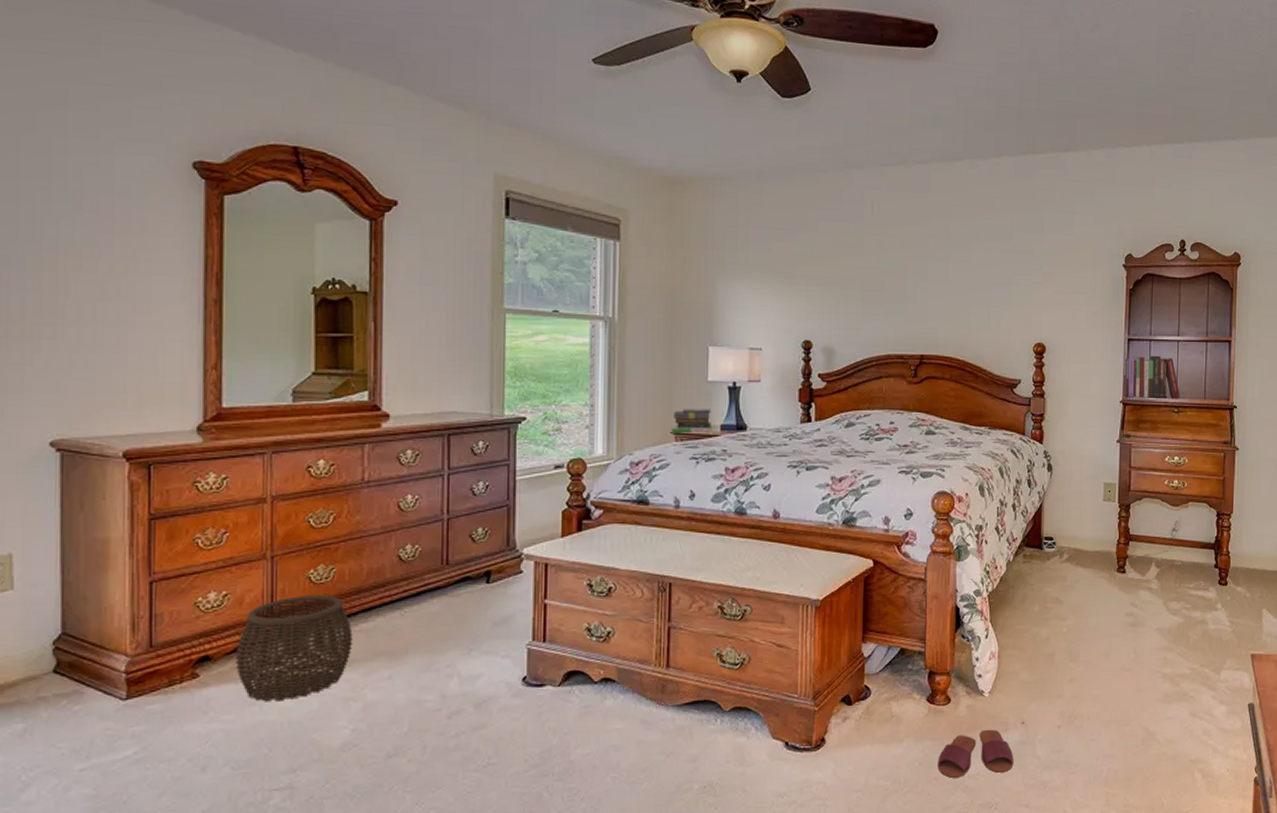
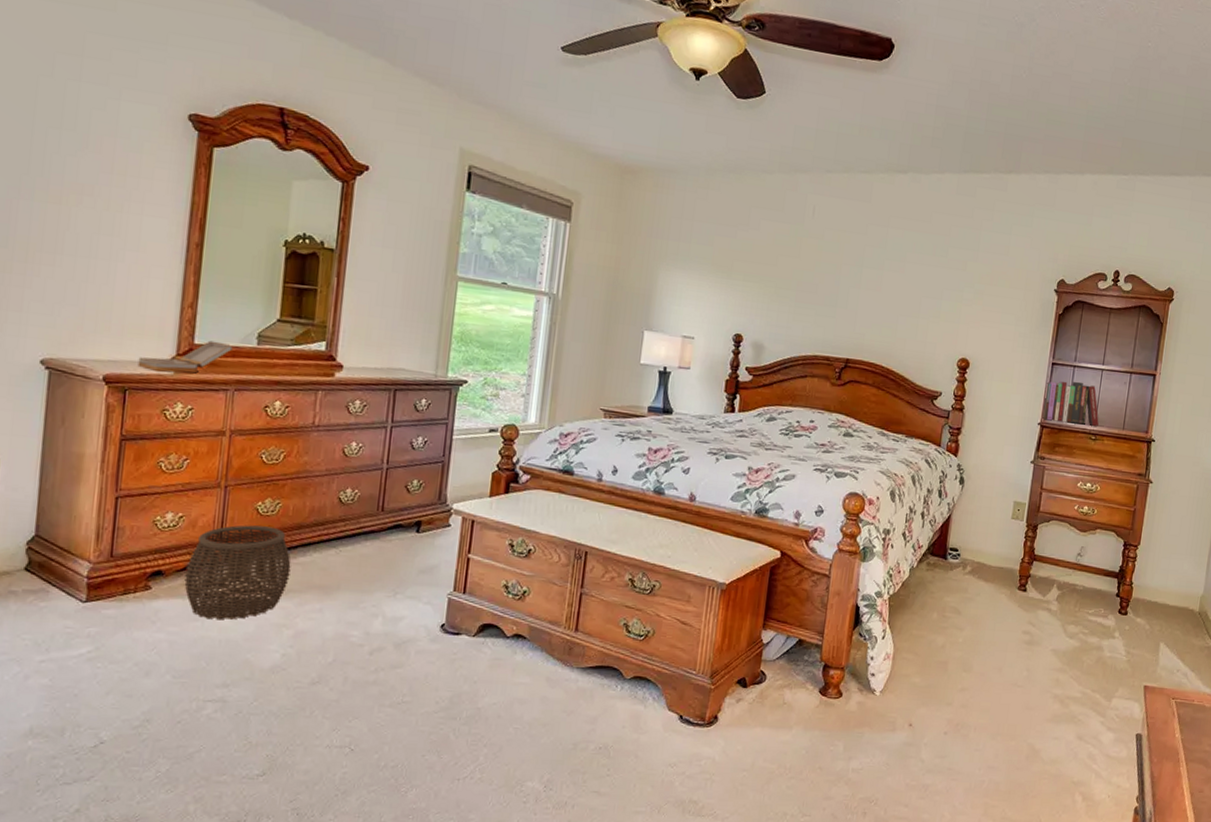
jewelry box: none [161,402,266,443] -> present [137,340,233,374]
books: present [671,409,712,434] -> none [600,387,641,414]
slippers: present [937,729,1014,778] -> none [823,727,898,770]

